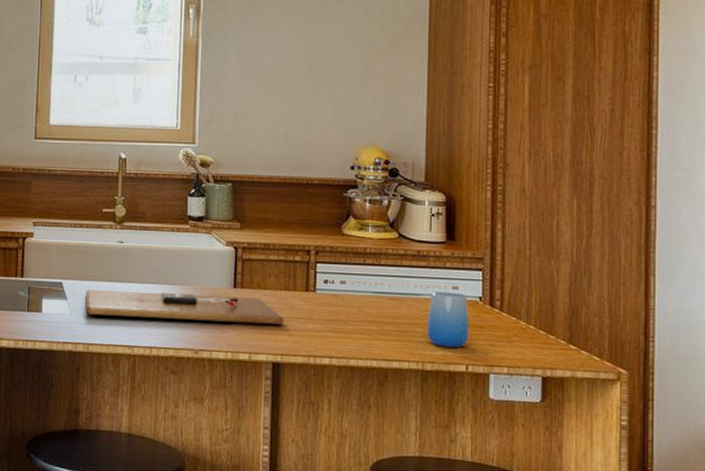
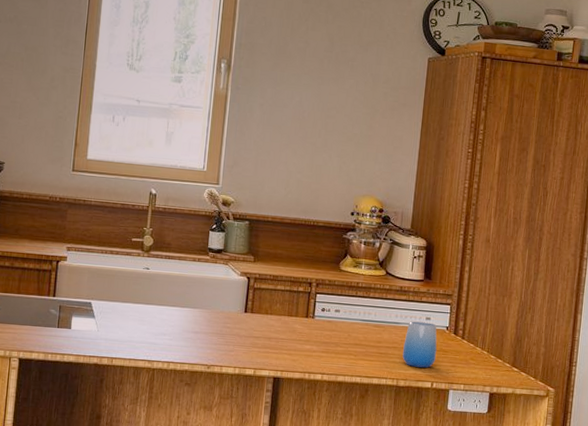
cutting board: present [85,289,284,325] -> none [112,309,286,345]

